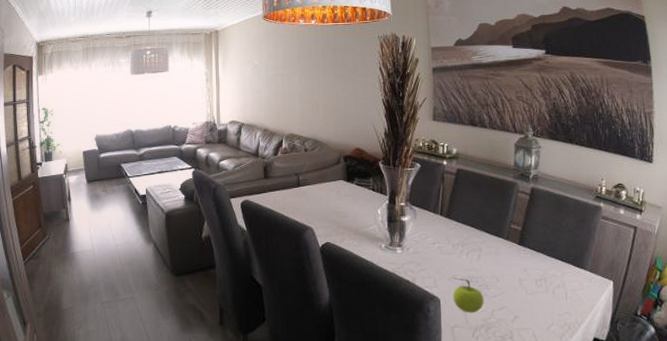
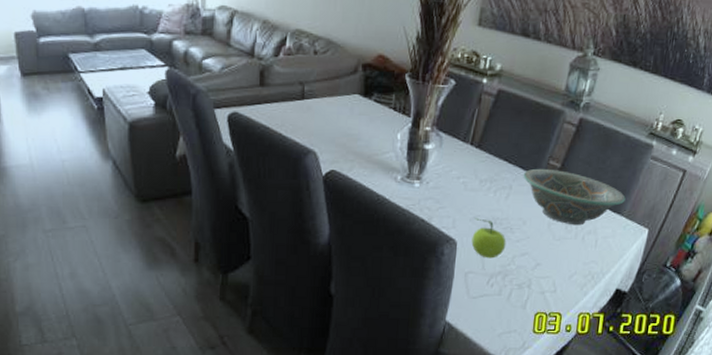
decorative bowl: none [490,232,586,281] -> present [523,168,626,226]

